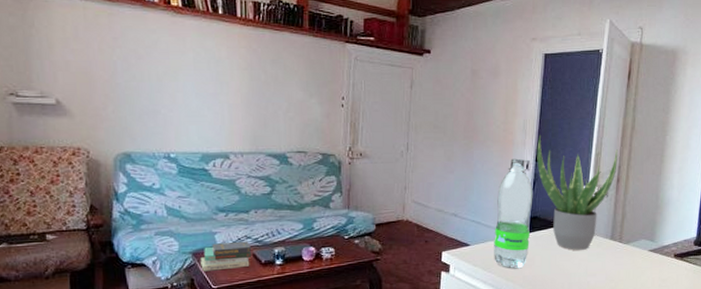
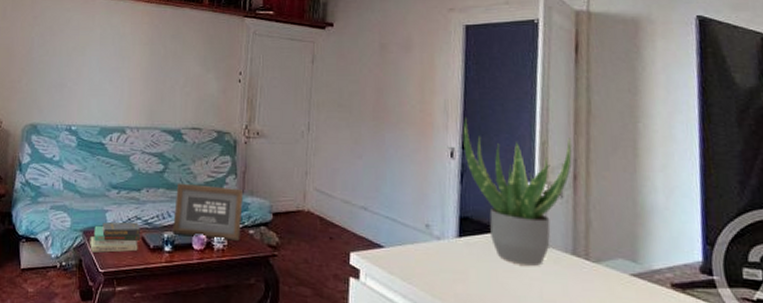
picture frame: none [283,203,349,251] -> present [173,183,244,241]
bottle: present [494,158,533,269] -> none [414,144,462,283]

